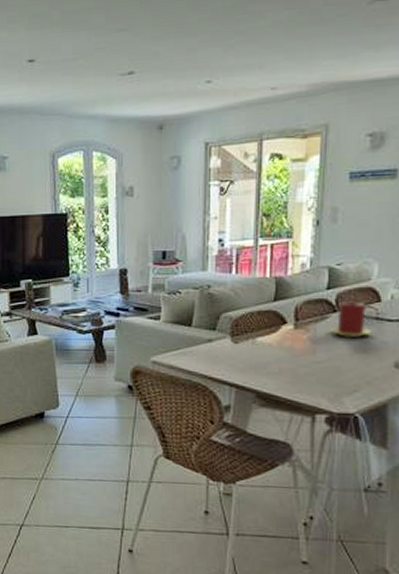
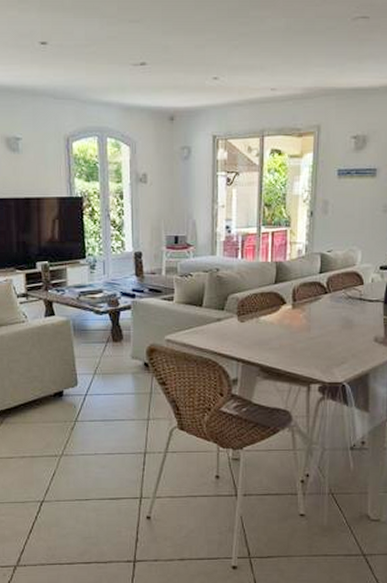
candle: present [330,301,372,337] -> none [323,284,356,315]

